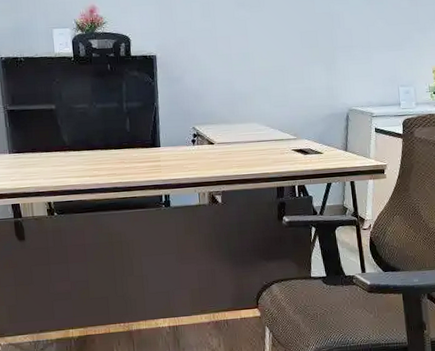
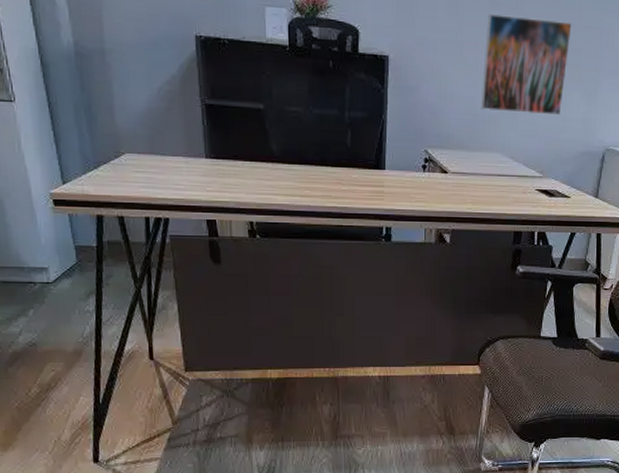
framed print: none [236,11,308,89] -> present [480,13,572,116]

